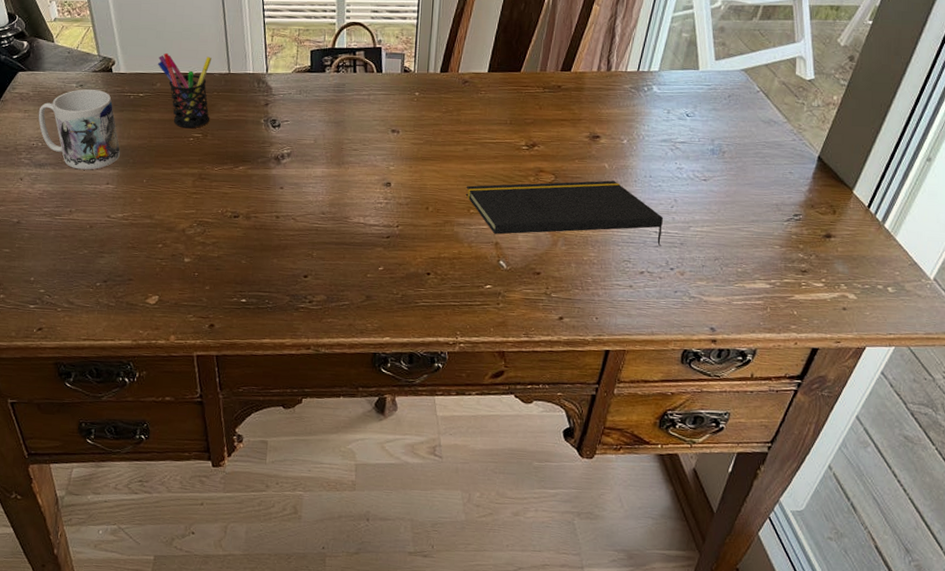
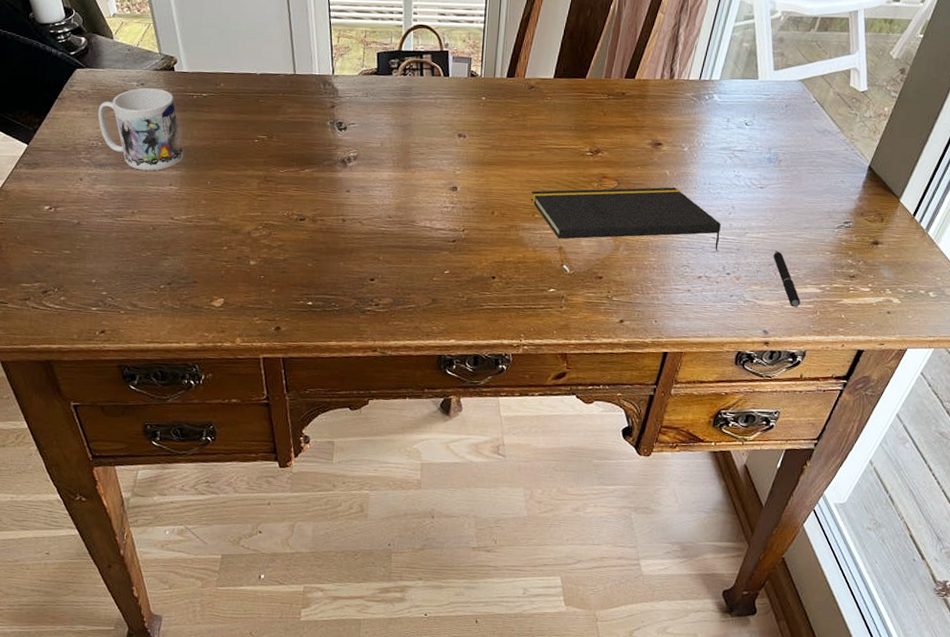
pen holder: present [157,52,212,129] -> none [220,52,277,130]
pen: none [718,244,749,304] -> present [773,250,801,308]

